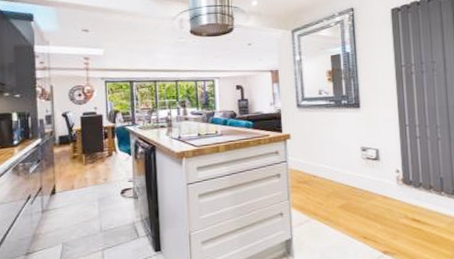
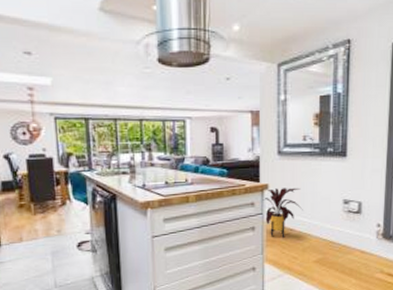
house plant: none [286,137,324,184] -> present [262,187,303,238]

